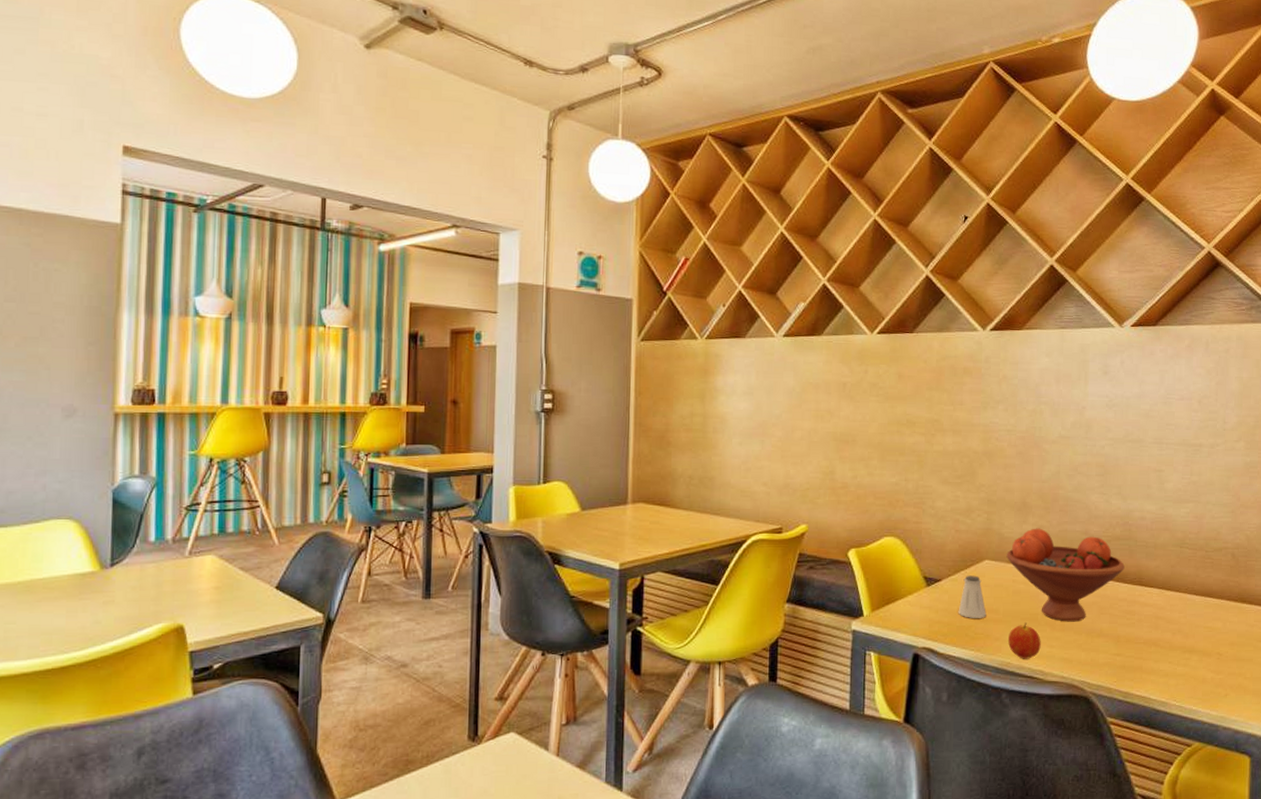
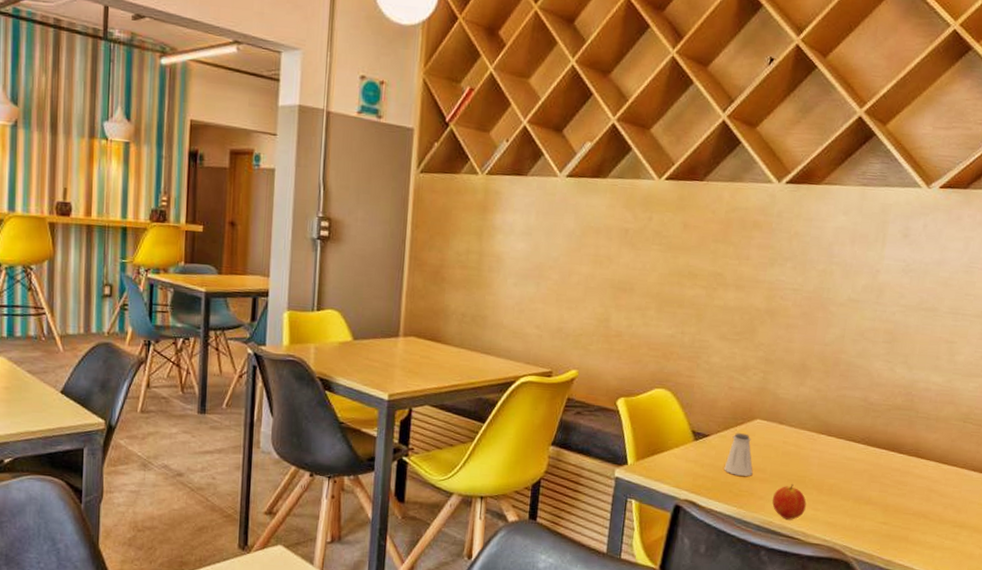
fruit bowl: present [1006,528,1125,622] -> none [779,391,902,488]

